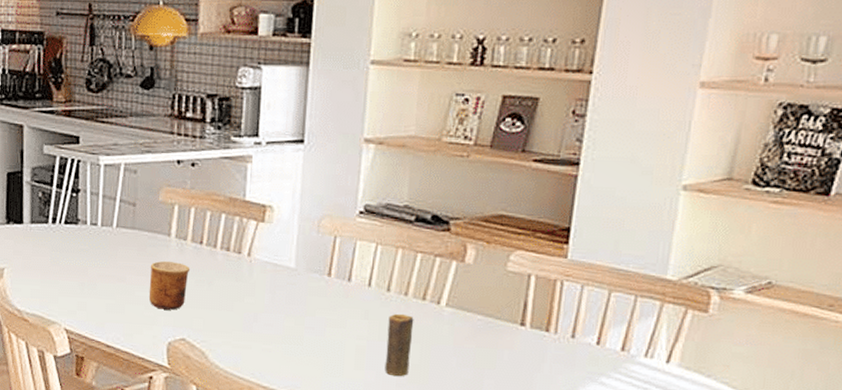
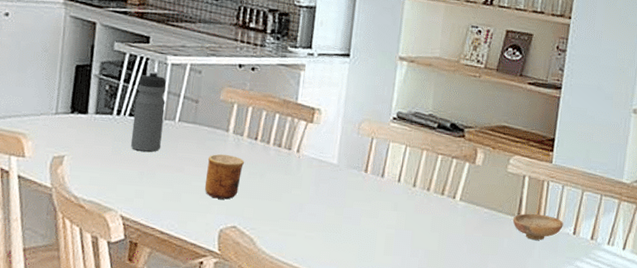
water bottle: none [68,174,101,261] -> present [130,71,167,152]
candle: present [385,313,414,377] -> none [409,206,434,261]
bowl: none [515,320,583,352] -> present [512,213,564,240]

